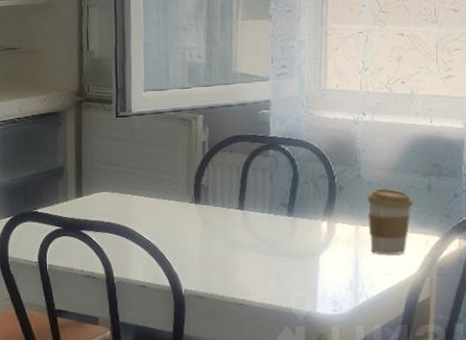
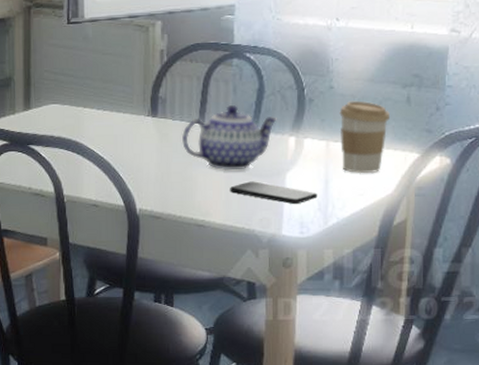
teapot: none [223,193,310,253] -> present [182,105,277,171]
smartphone: none [268,263,349,285] -> present [230,181,318,205]

